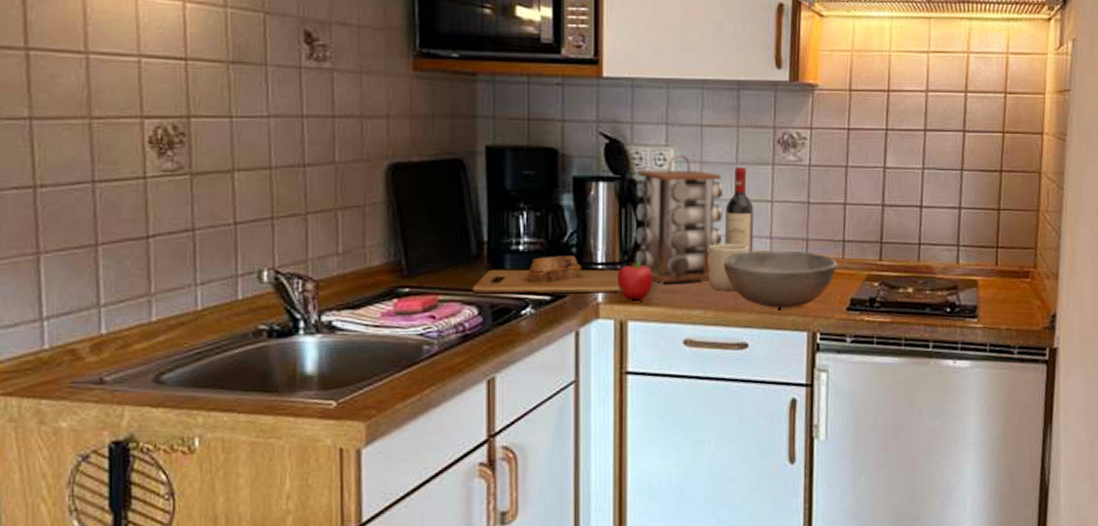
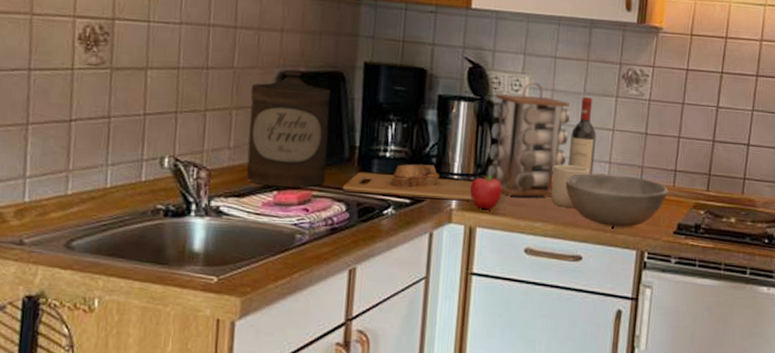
canister: none [357,160,452,294] -> present [246,69,331,188]

